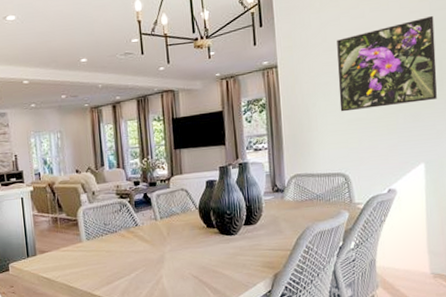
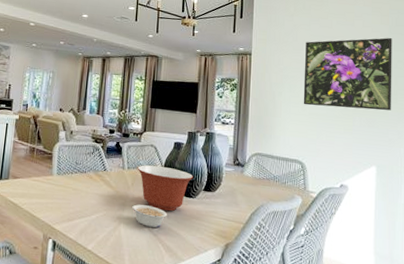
mixing bowl: none [170,208,231,254] -> present [137,165,193,211]
legume: none [172,252,210,274] -> present [132,204,168,228]

